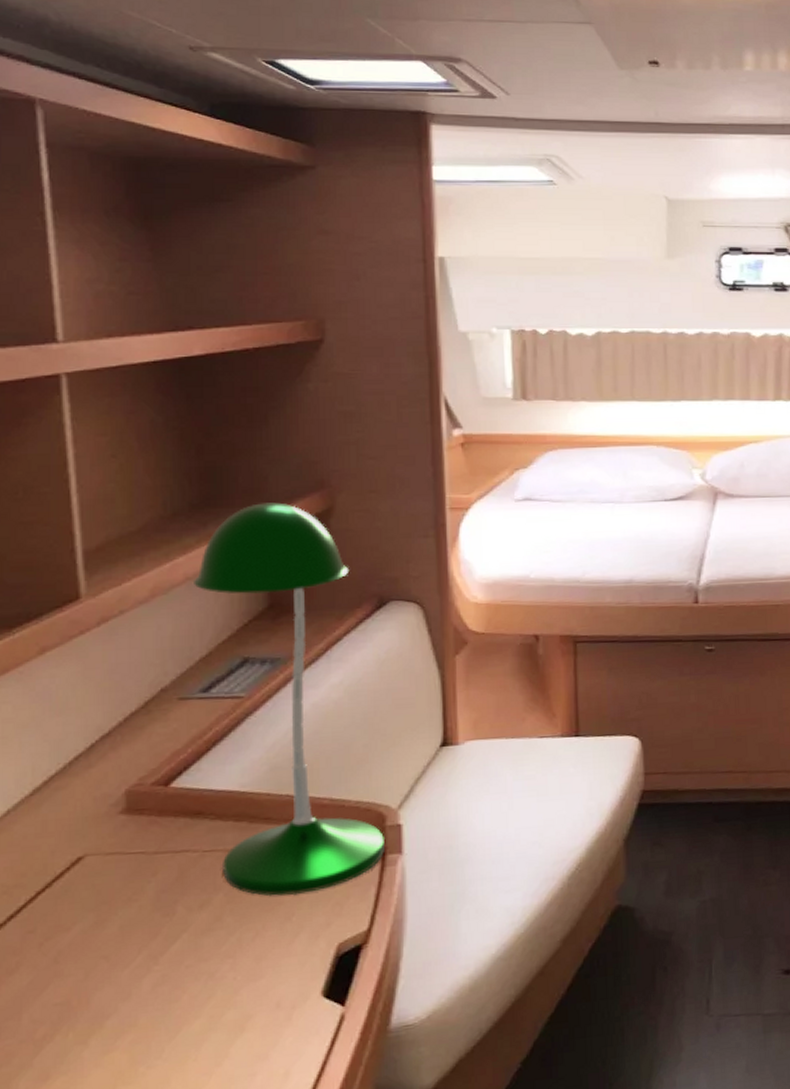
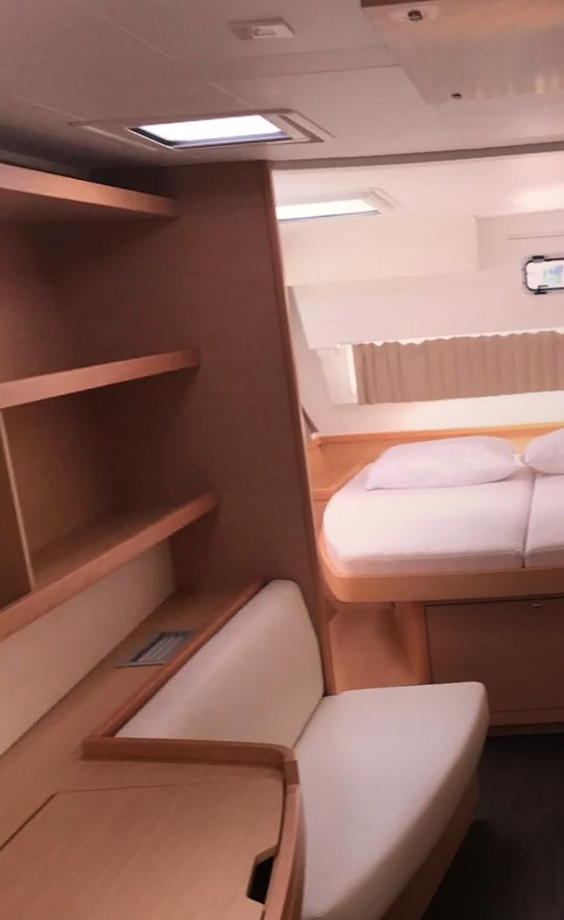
desk lamp: present [192,502,384,896] -> none [115,504,285,821]

